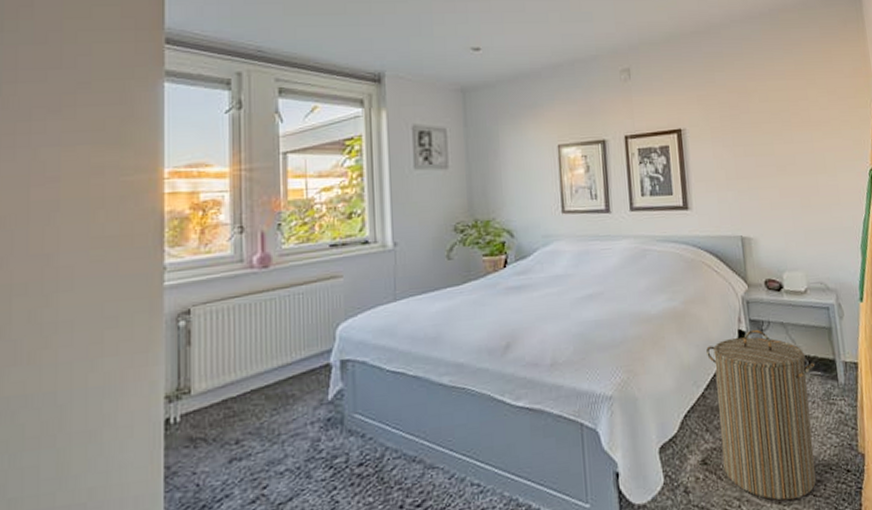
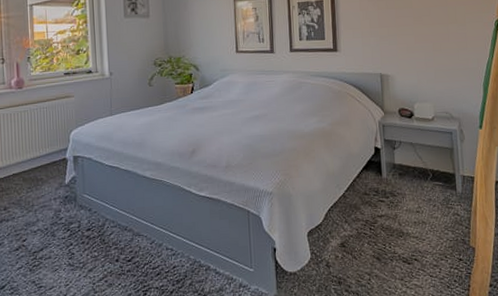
laundry hamper: present [706,329,816,501] -> none [348,147,438,278]

